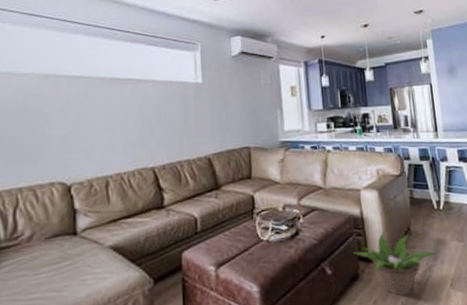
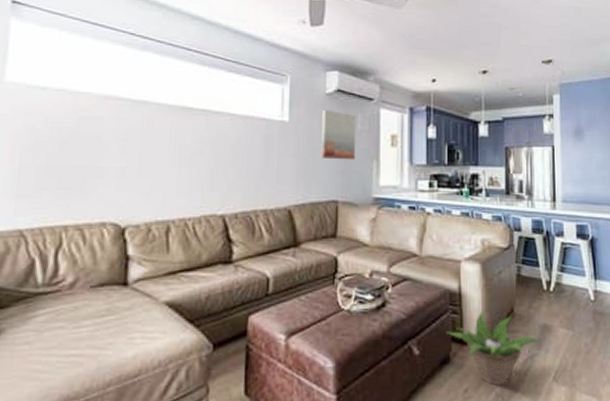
wall art: none [230,69,262,112] -> present [321,109,356,160]

